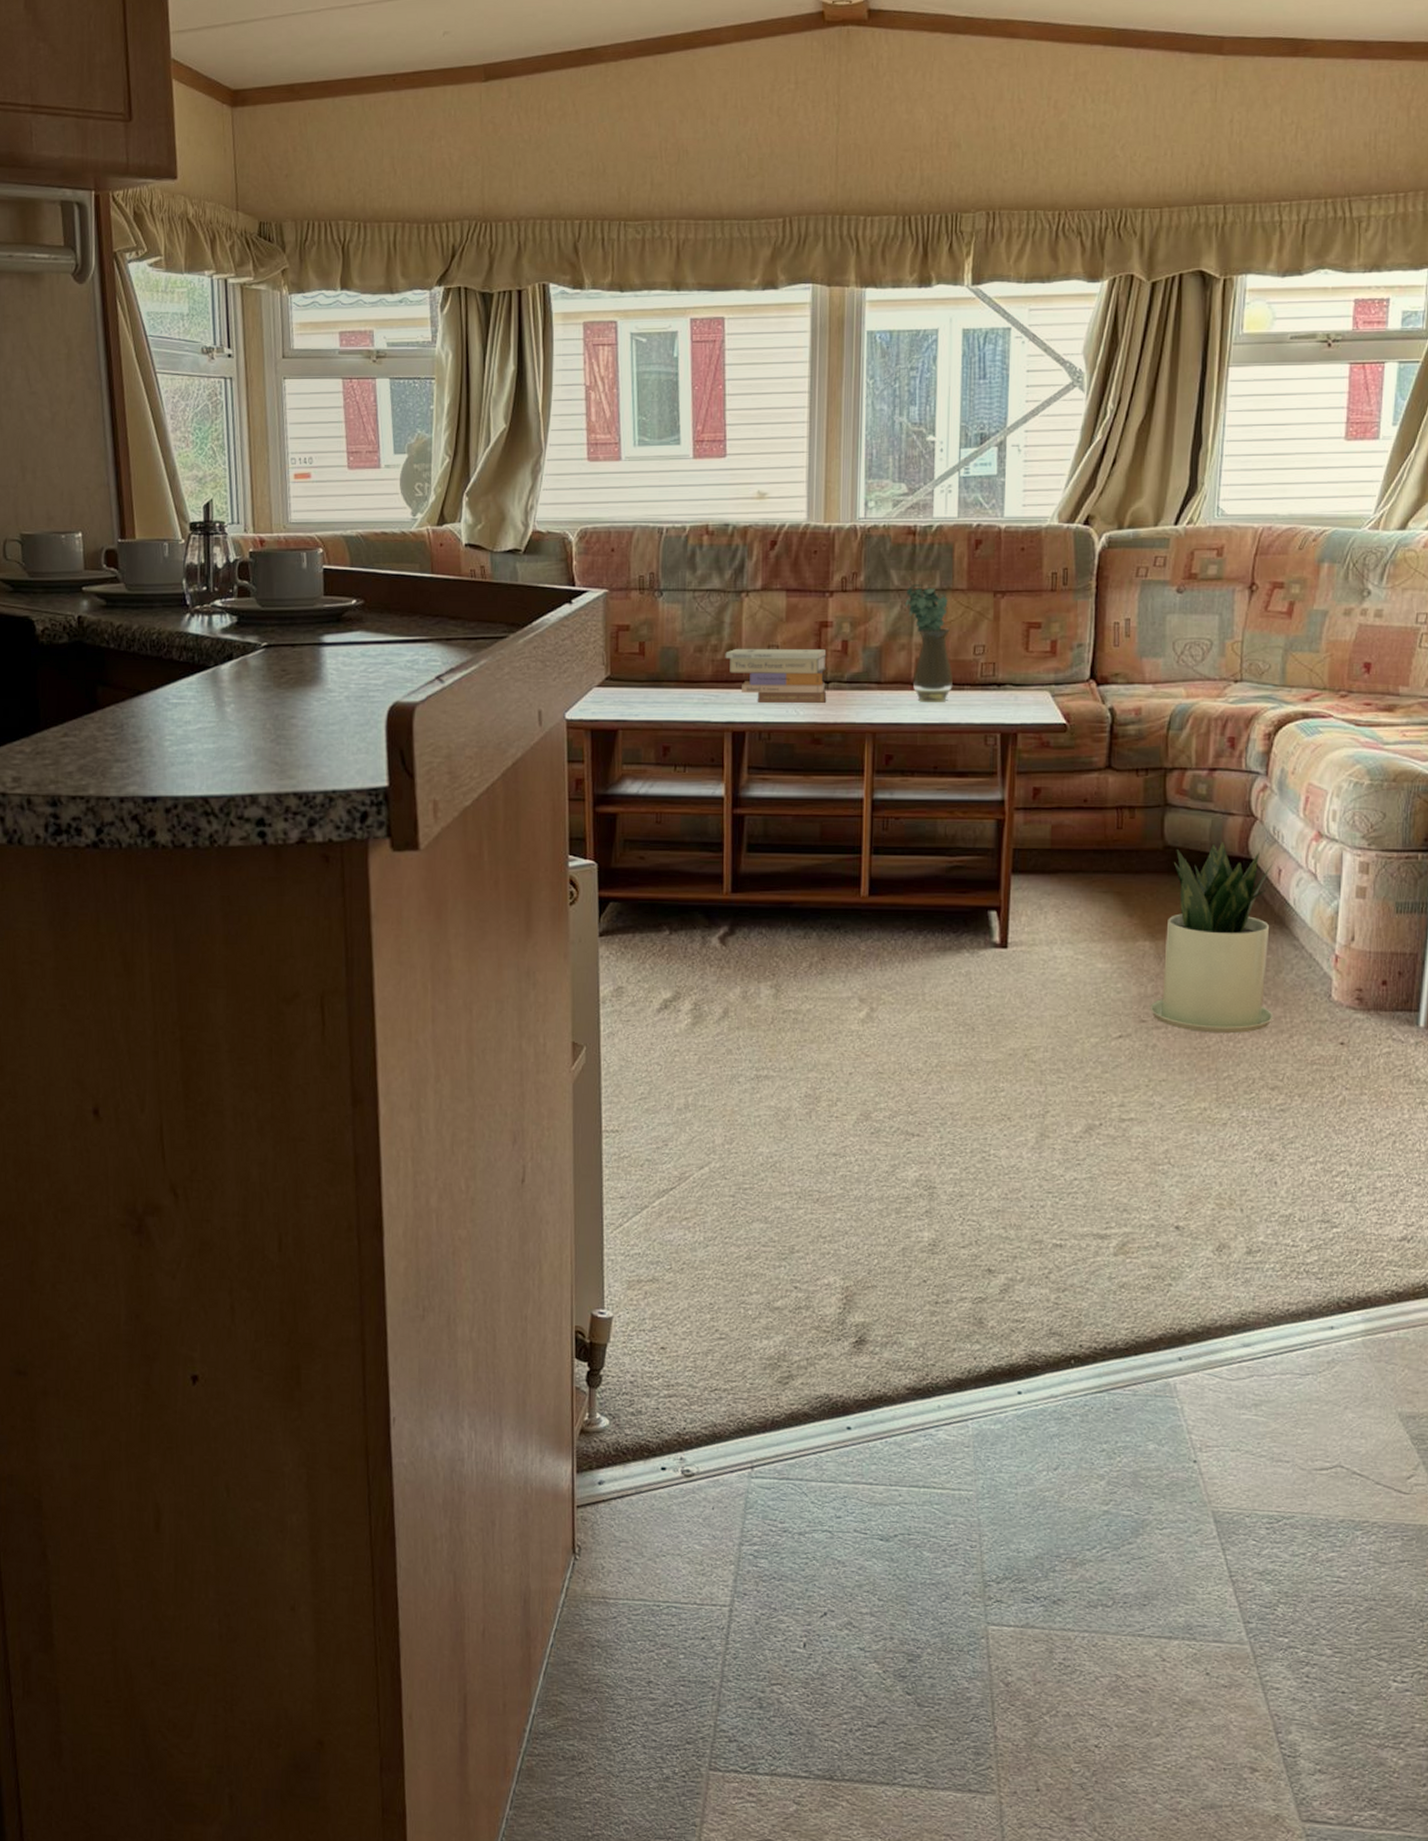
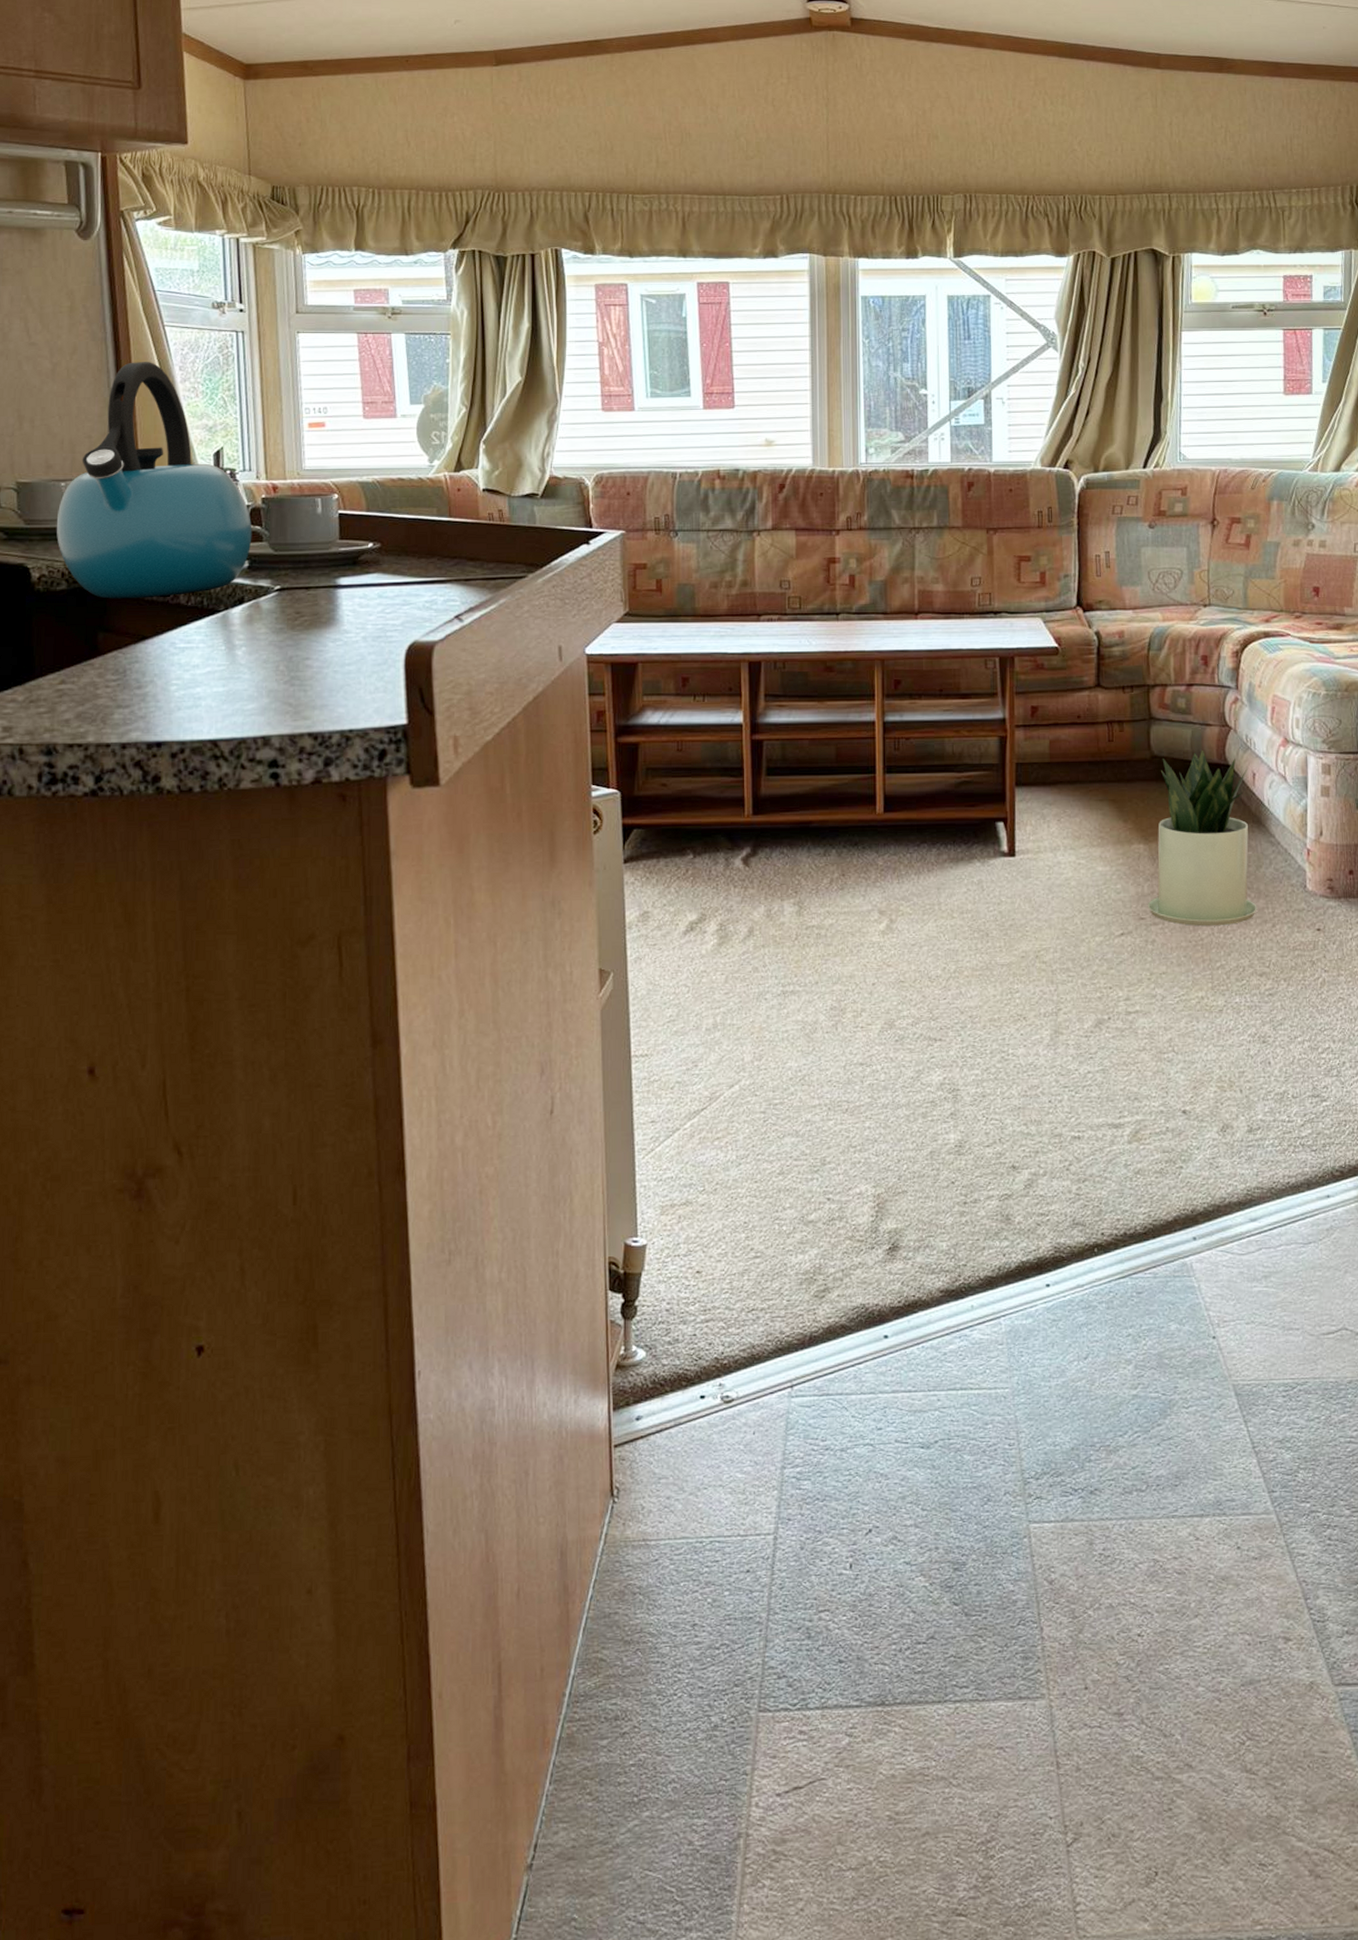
kettle: none [57,410,241,653] -> present [56,362,252,599]
books: present [725,648,827,703] -> none [739,583,837,634]
vase: present [905,581,953,703] -> none [906,519,953,631]

